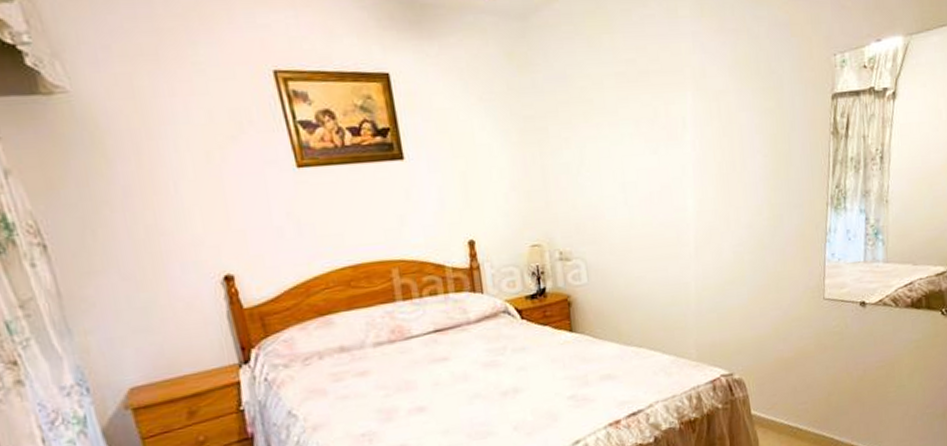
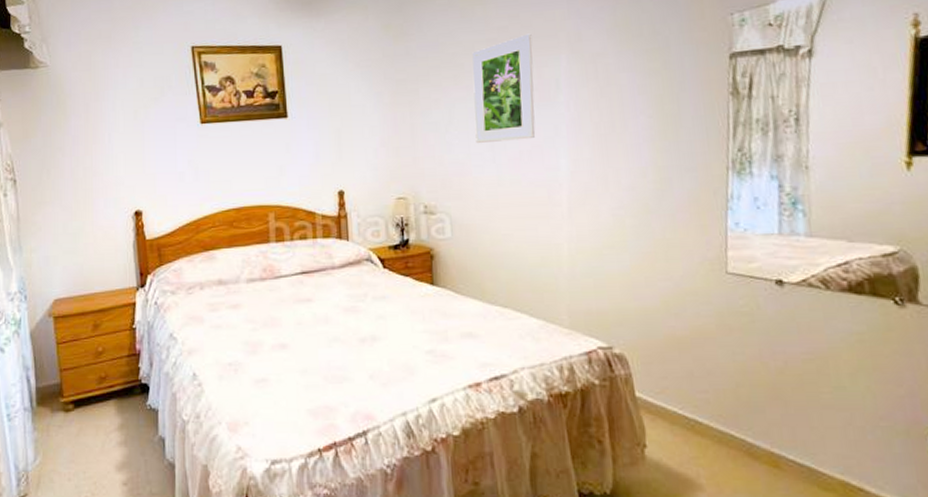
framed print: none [601,68,665,185] -> present [472,33,536,143]

